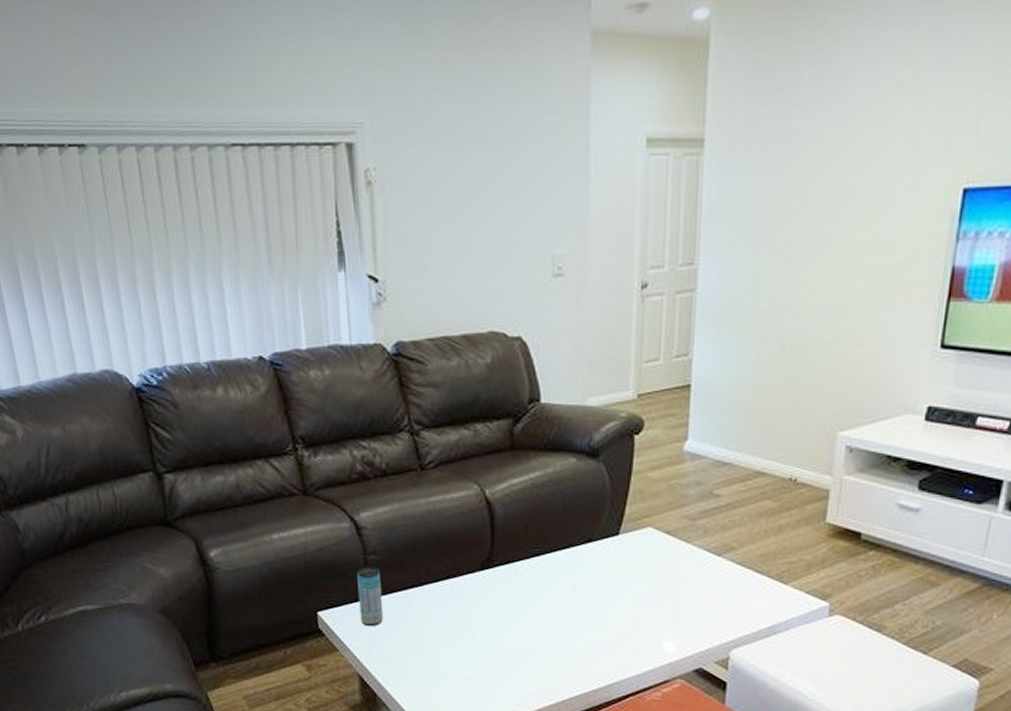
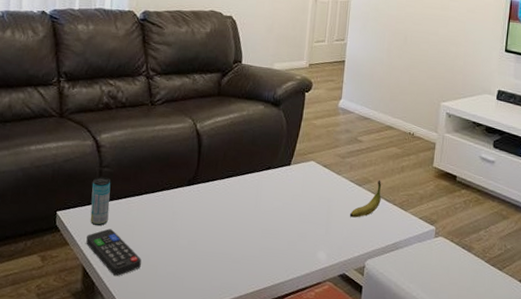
remote control: none [359,629,431,685] -> present [86,228,141,277]
banana: none [705,545,751,597] -> present [349,179,382,218]

